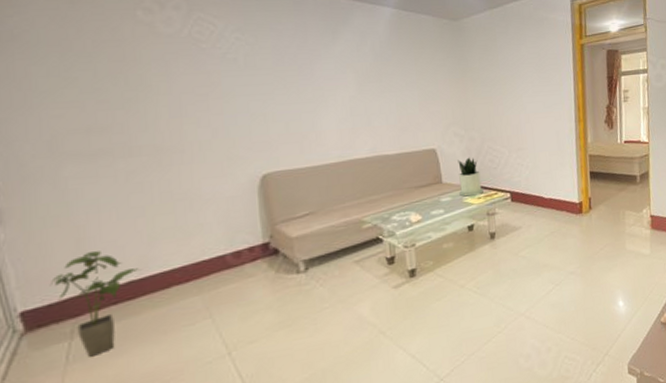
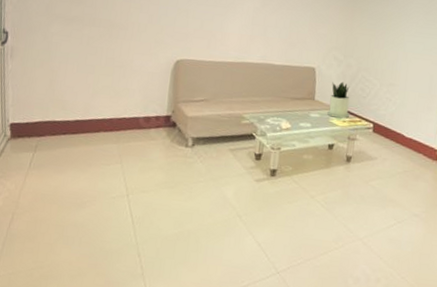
house plant: present [51,251,141,357] -> none [31,91,84,168]

